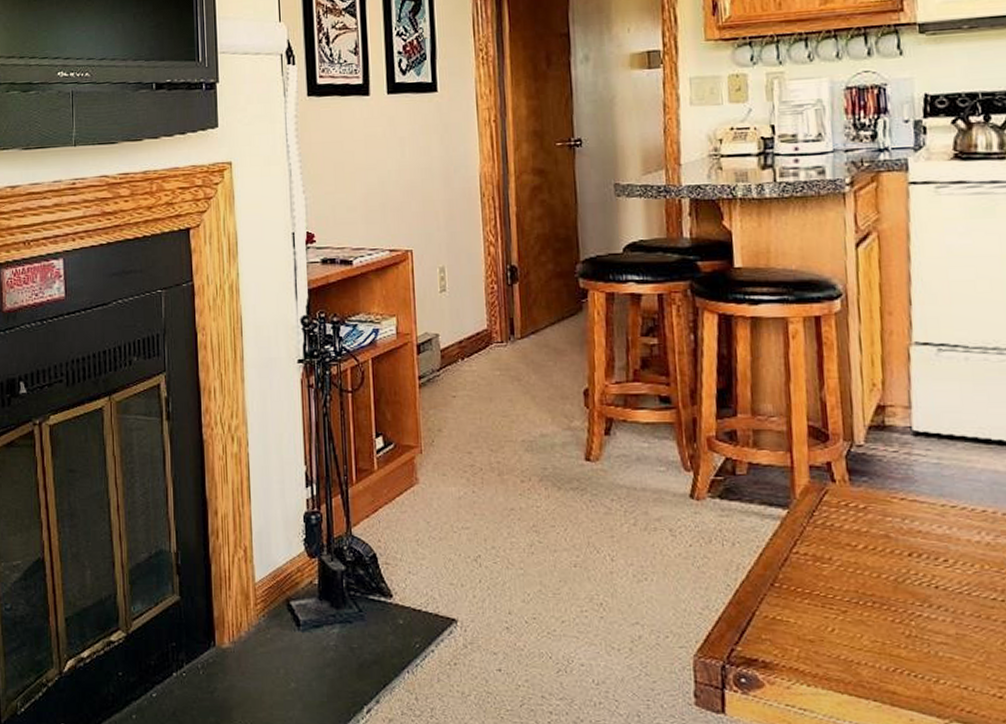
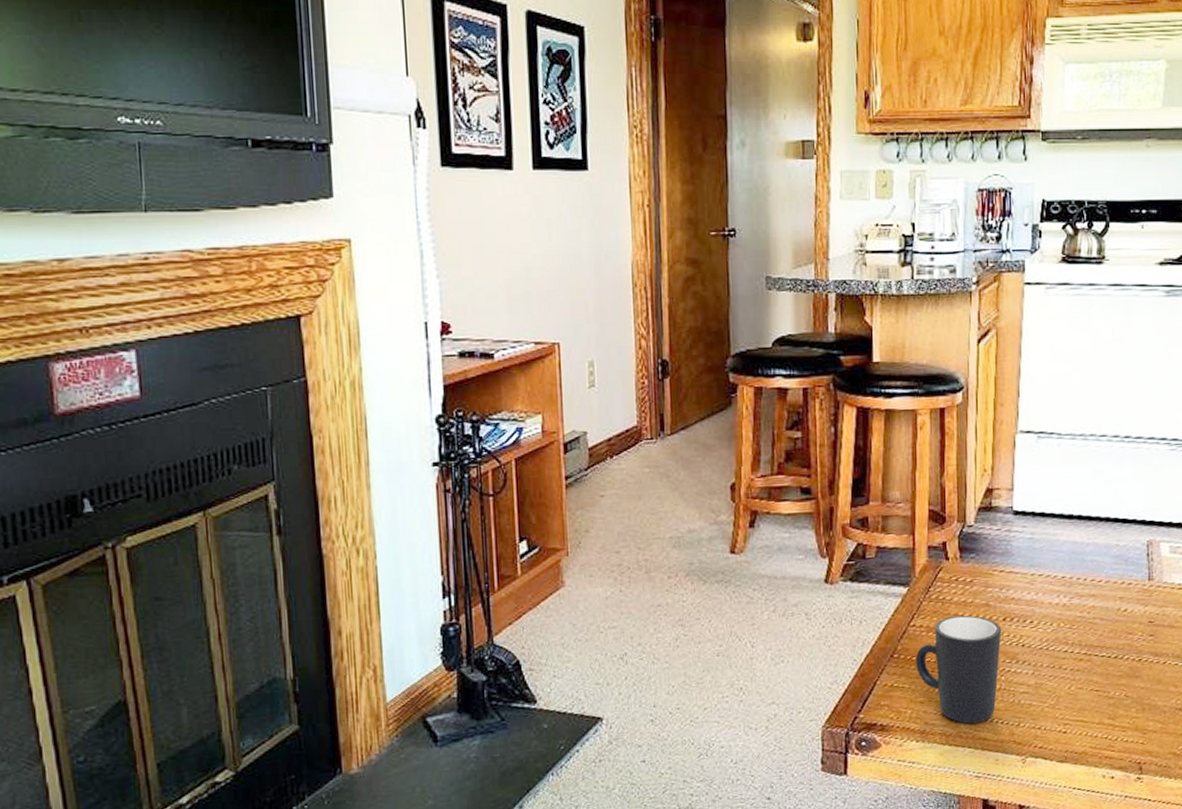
mug: none [800,545,908,673] -> present [915,614,1002,724]

